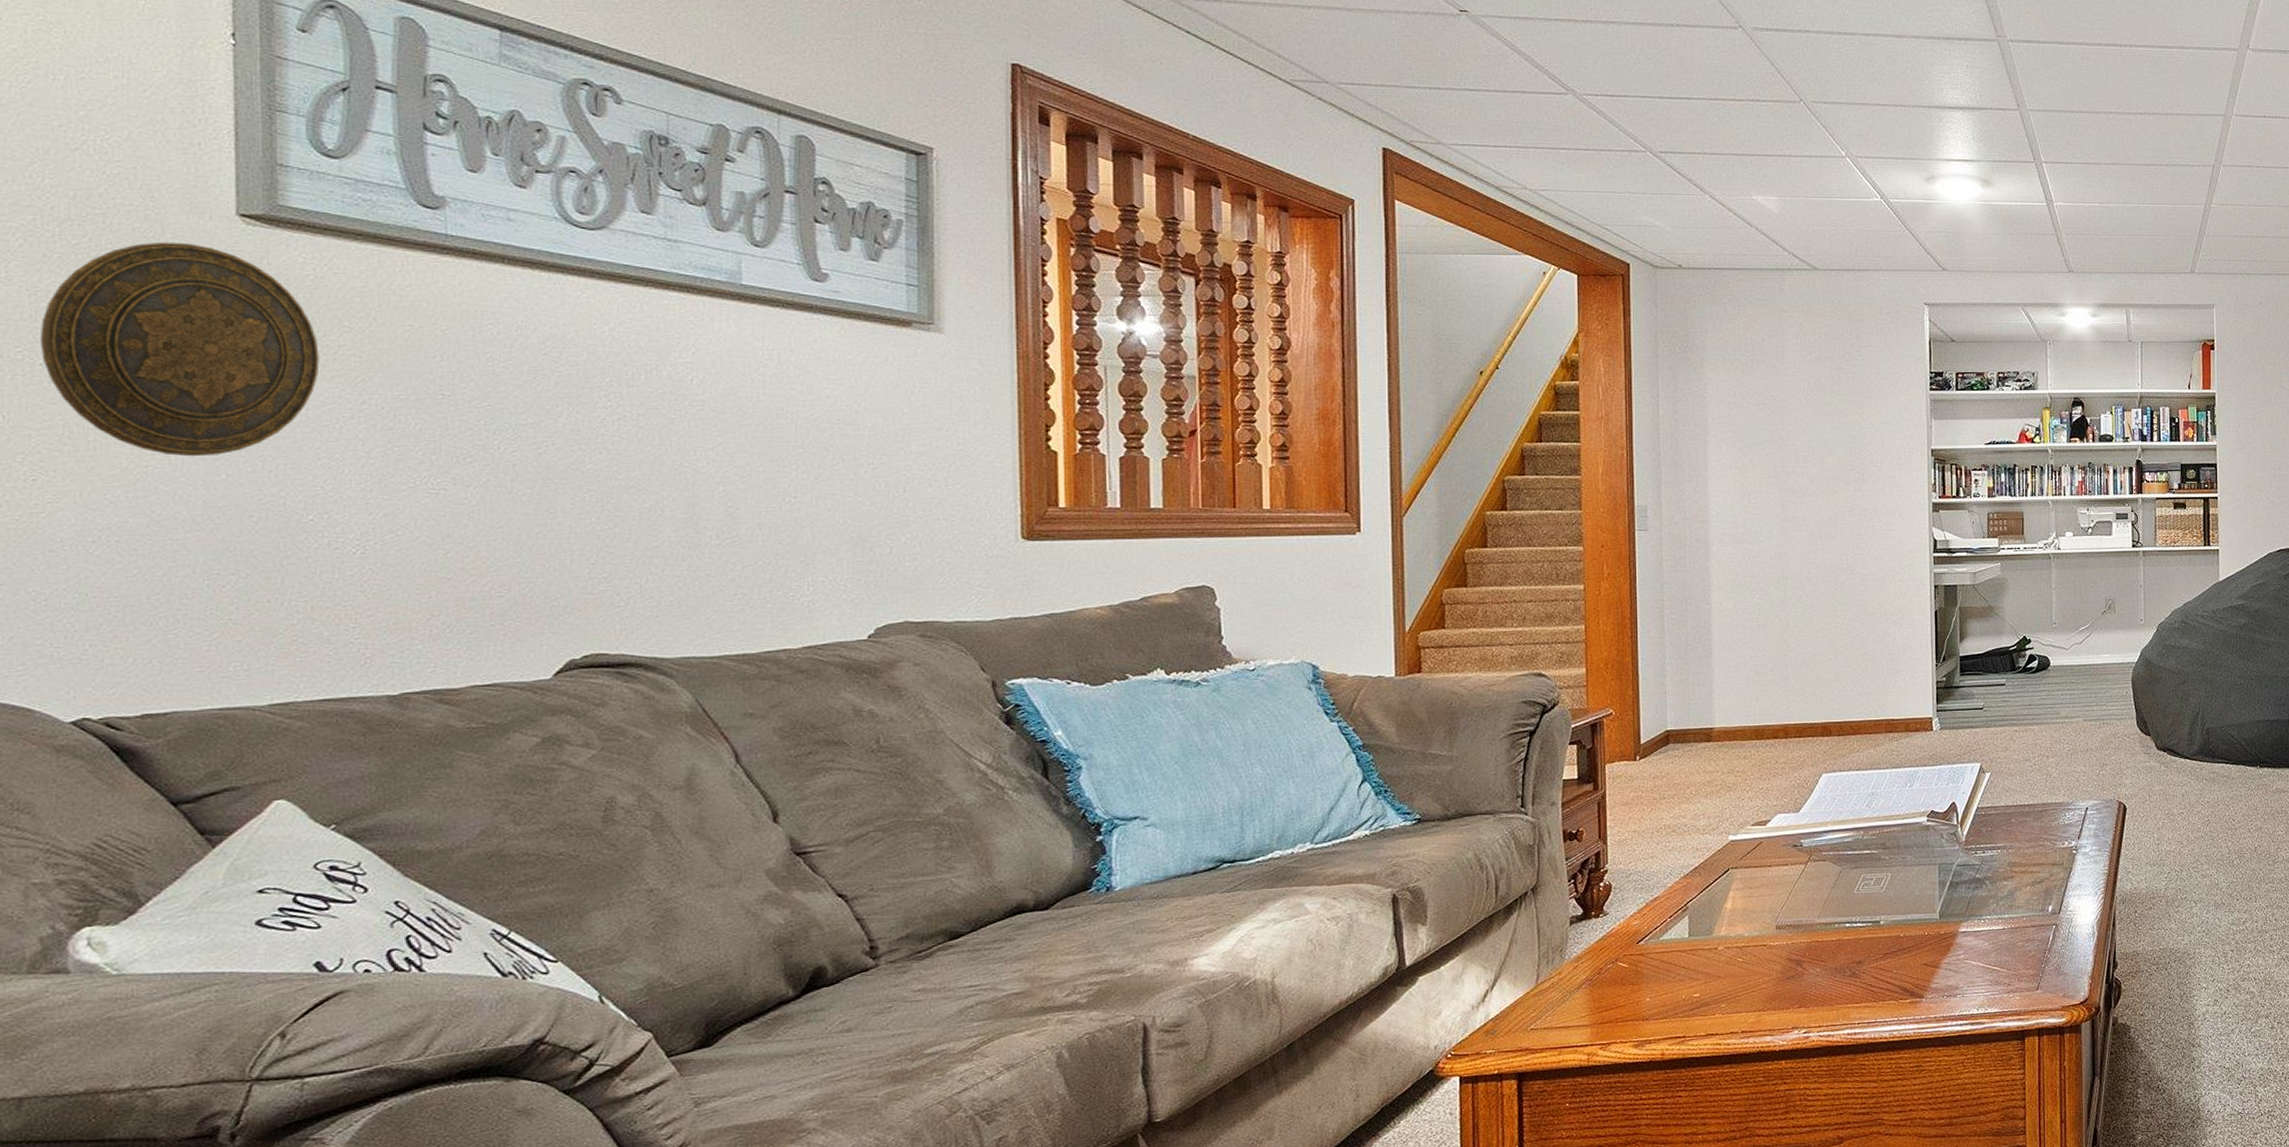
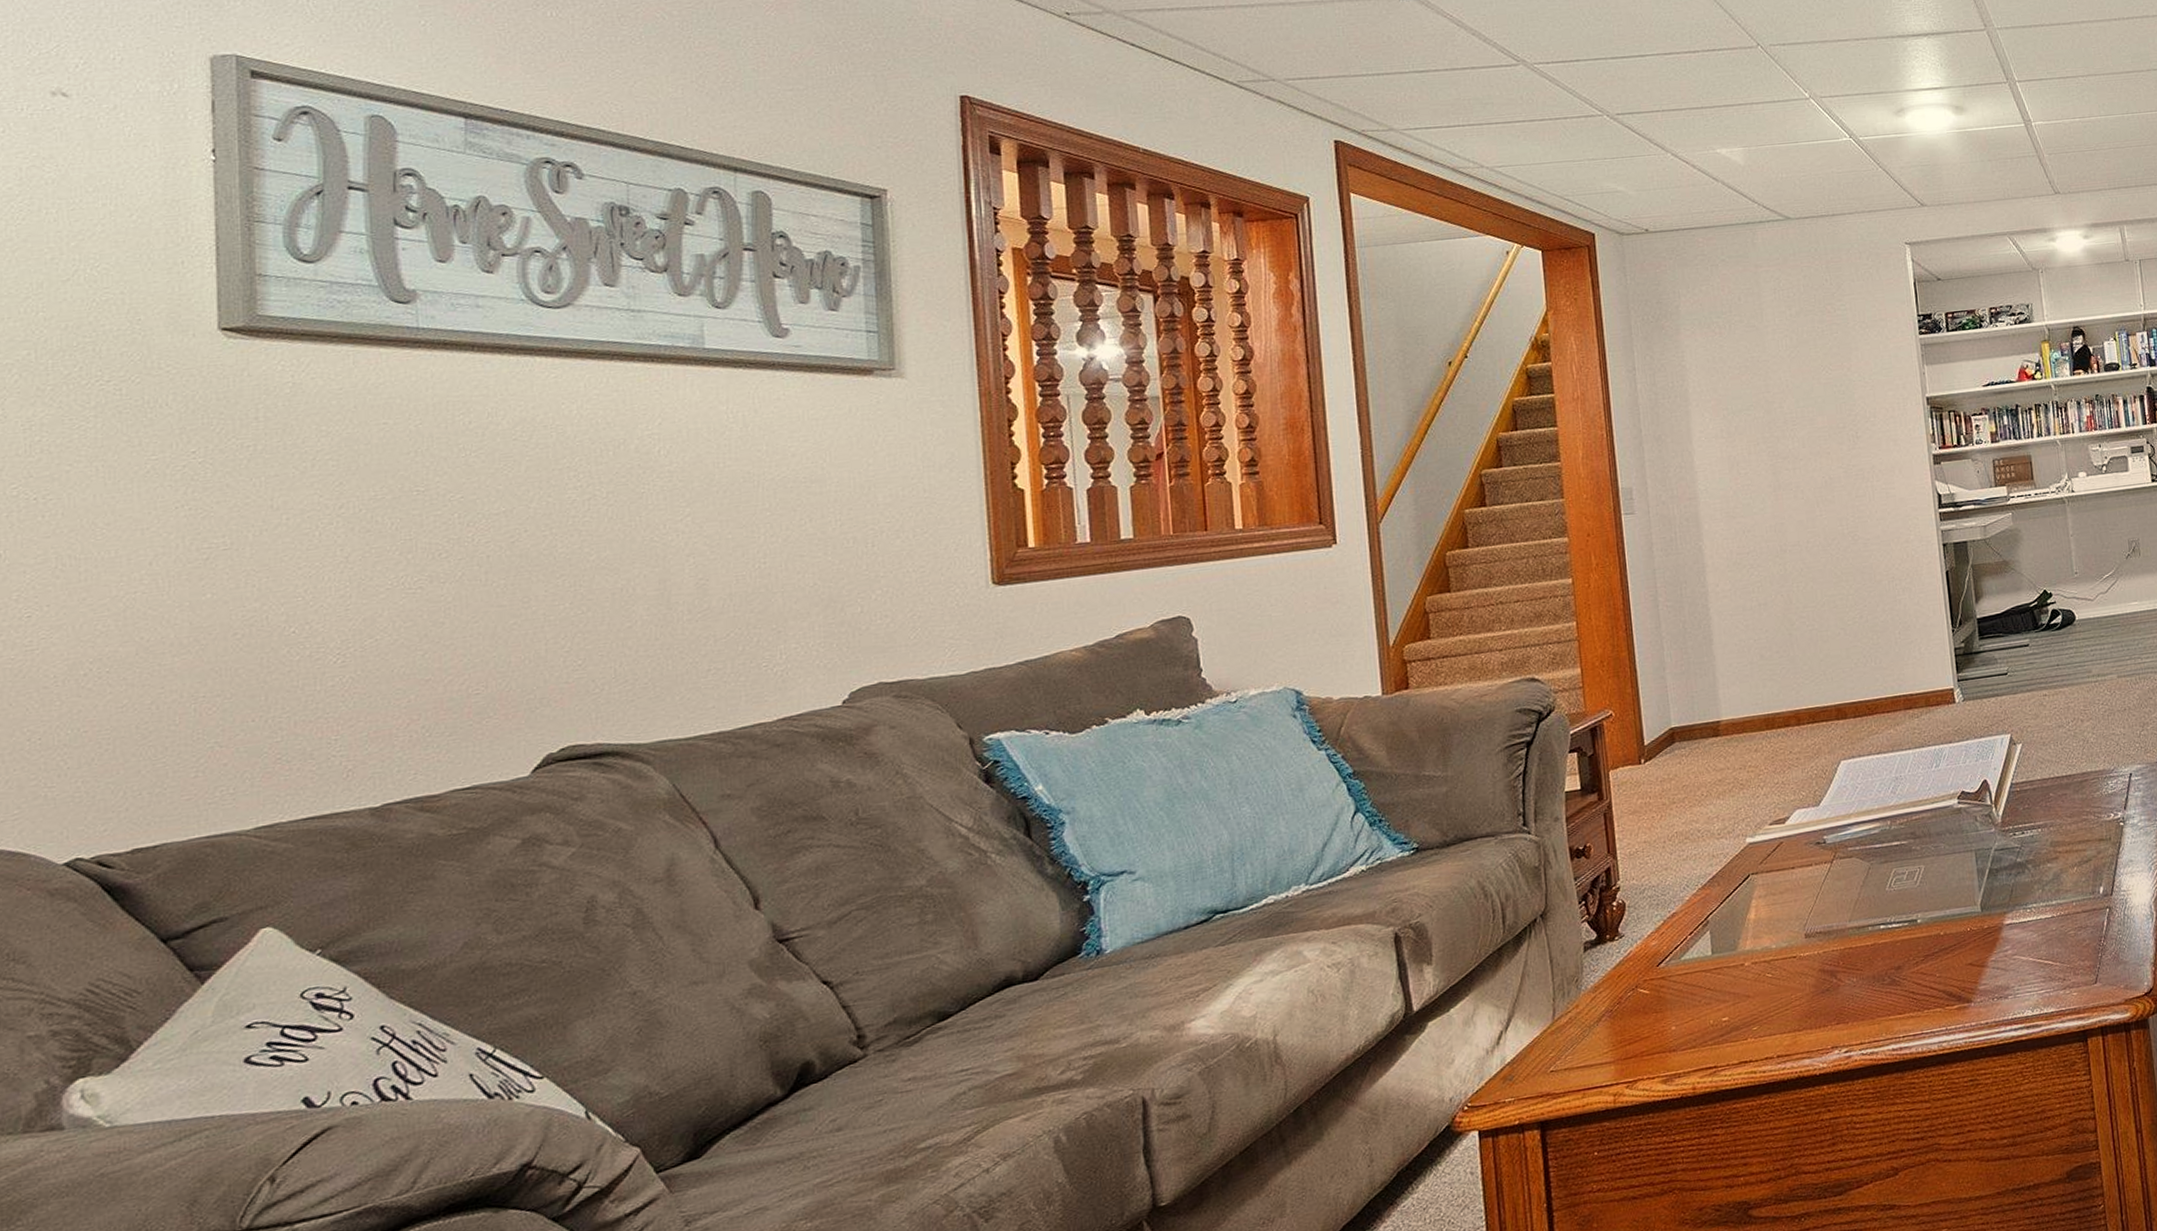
decorative plate: present [39,241,320,457] -> none [34,362,299,579]

